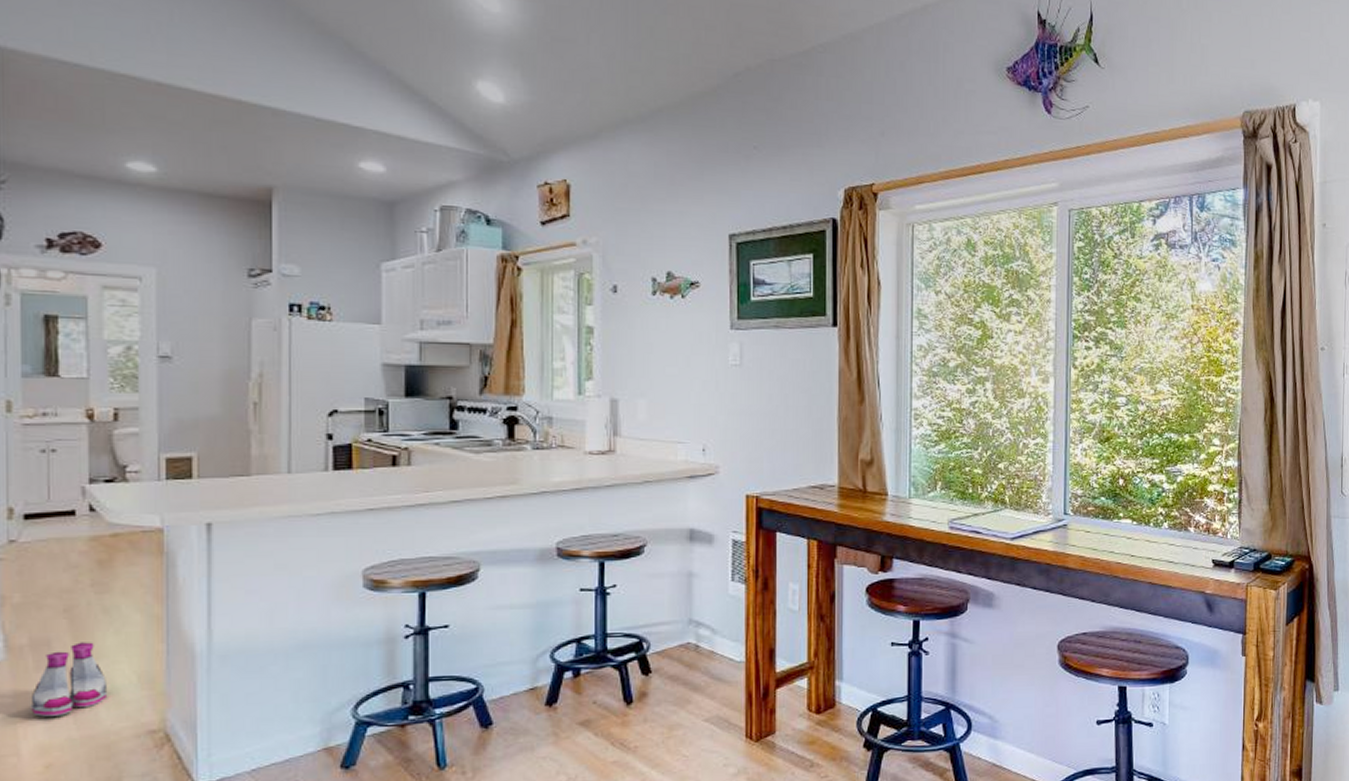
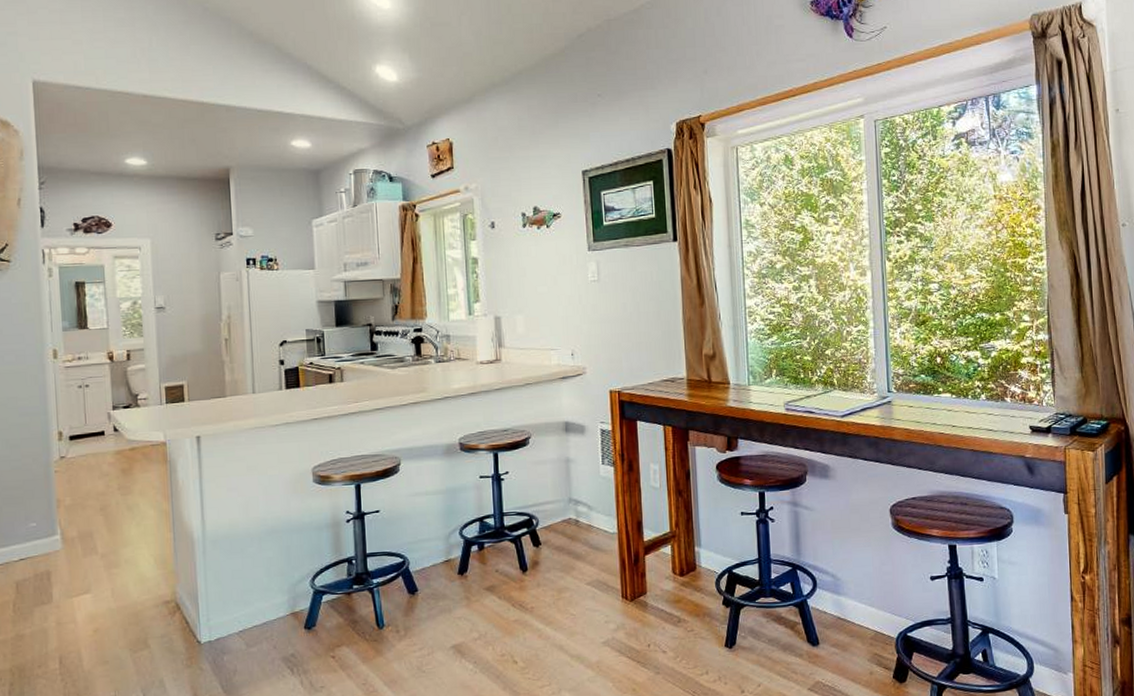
boots: present [30,642,108,717] -> none [81,533,135,592]

